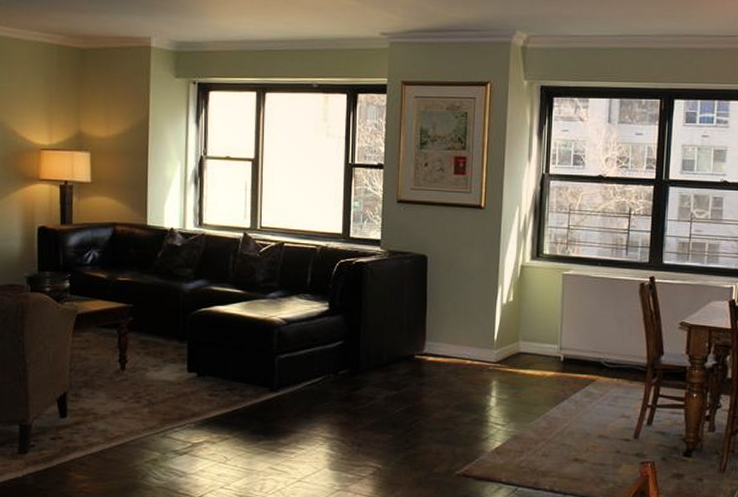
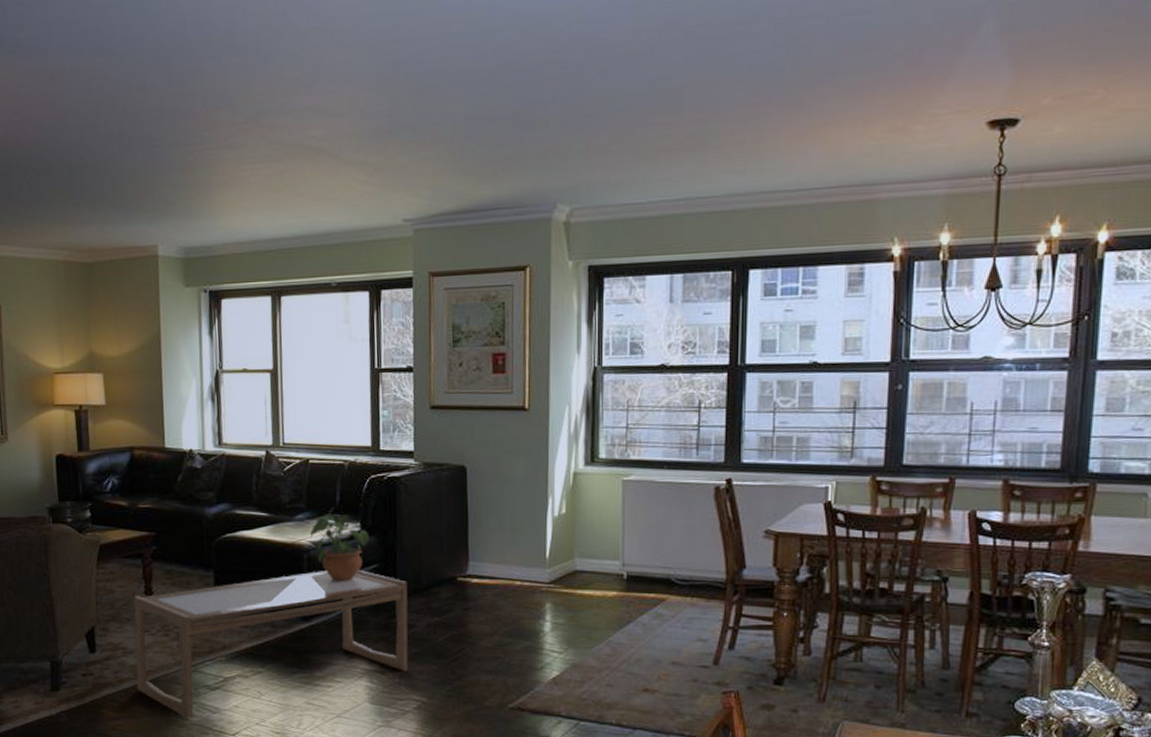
coffee table: none [105,345,370,482] -> present [133,570,408,719]
potted plant: none [281,287,337,356] -> present [309,506,370,581]

